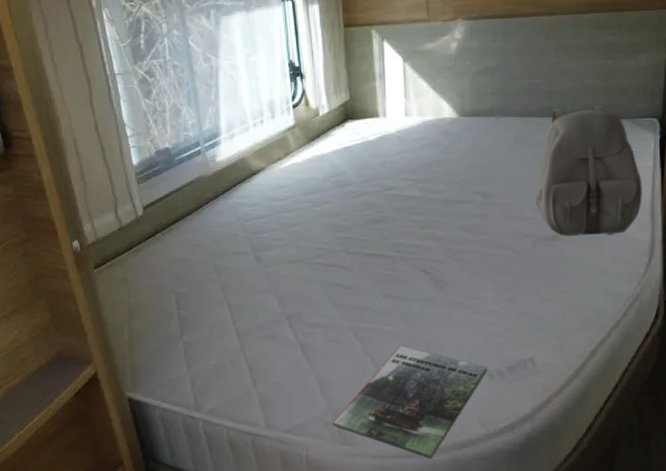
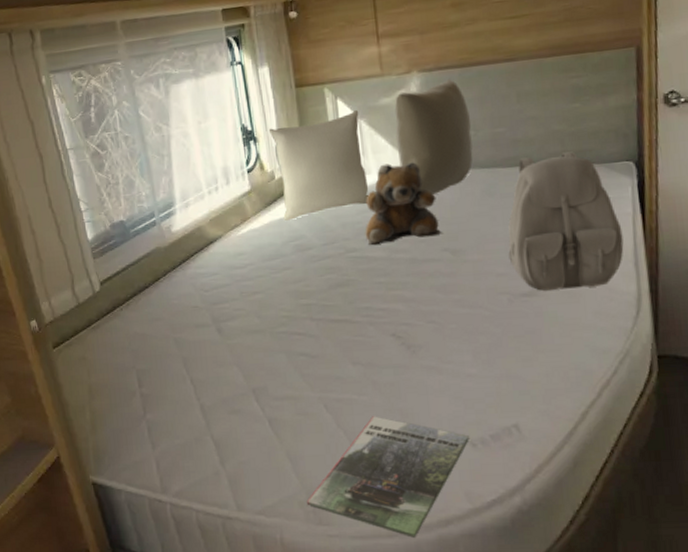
pillow: none [316,53,409,158] -> present [269,110,369,222]
teddy bear: none [402,107,476,185] -> present [365,162,442,246]
pillow: none [437,29,510,140] -> present [394,79,473,196]

